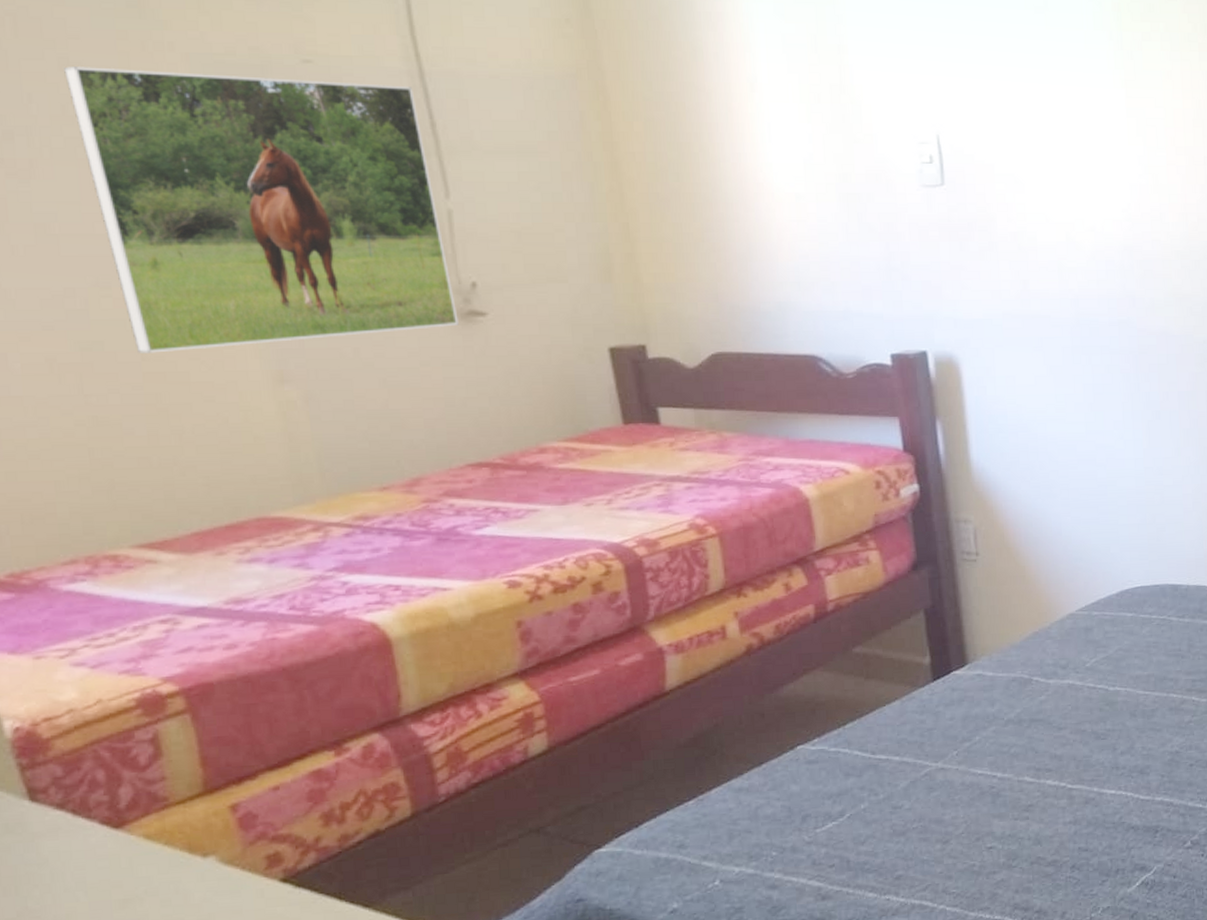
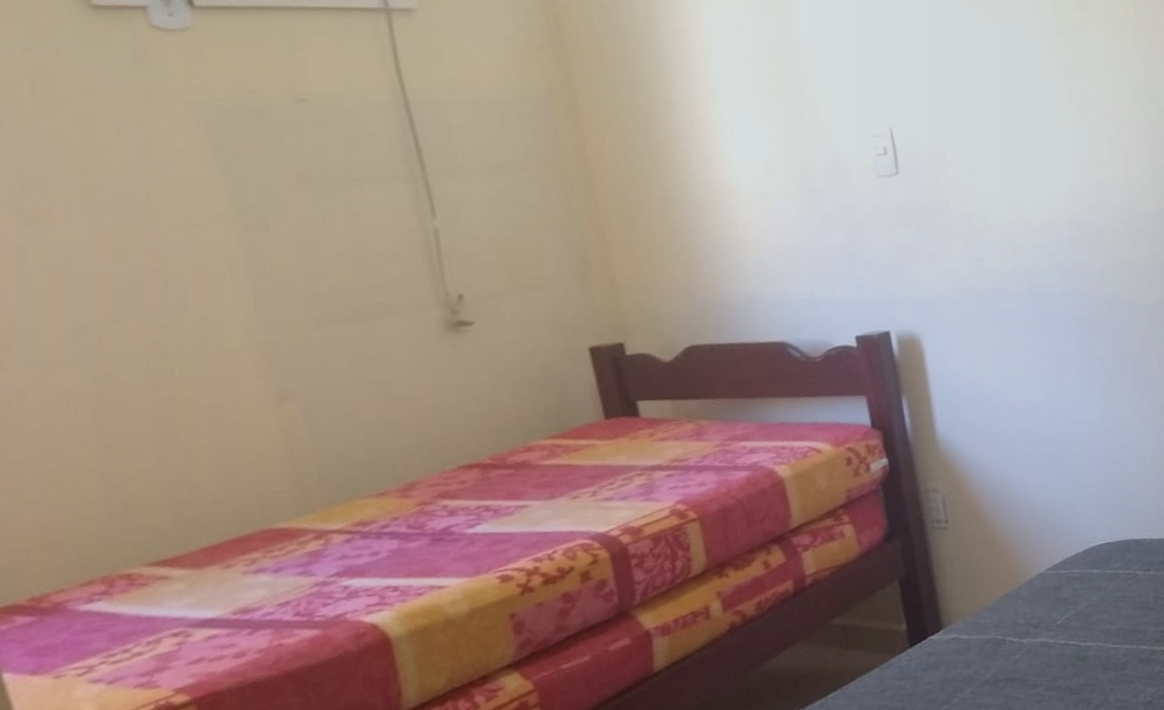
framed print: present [64,66,459,353] -> none [77,116,447,382]

